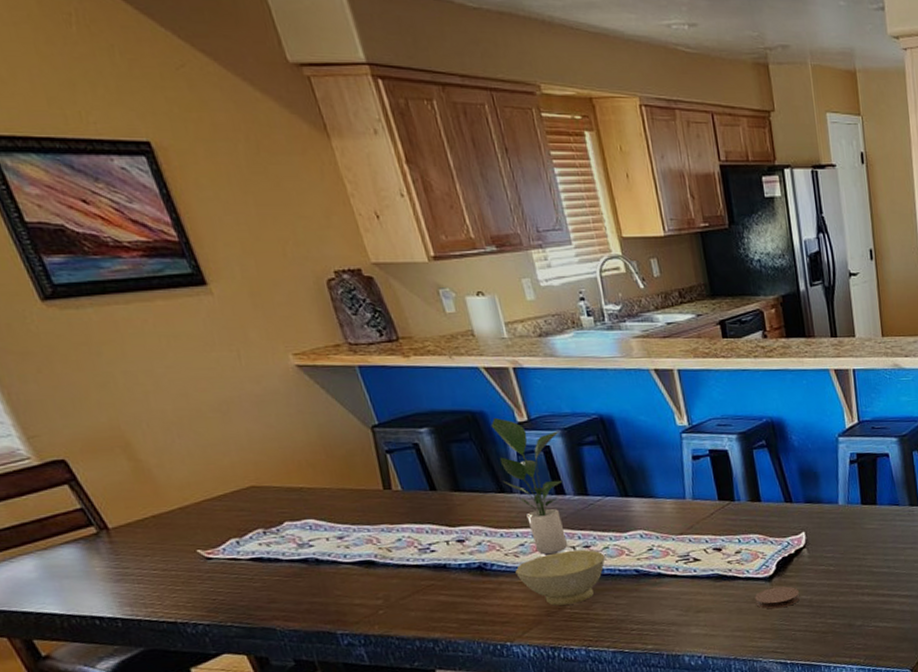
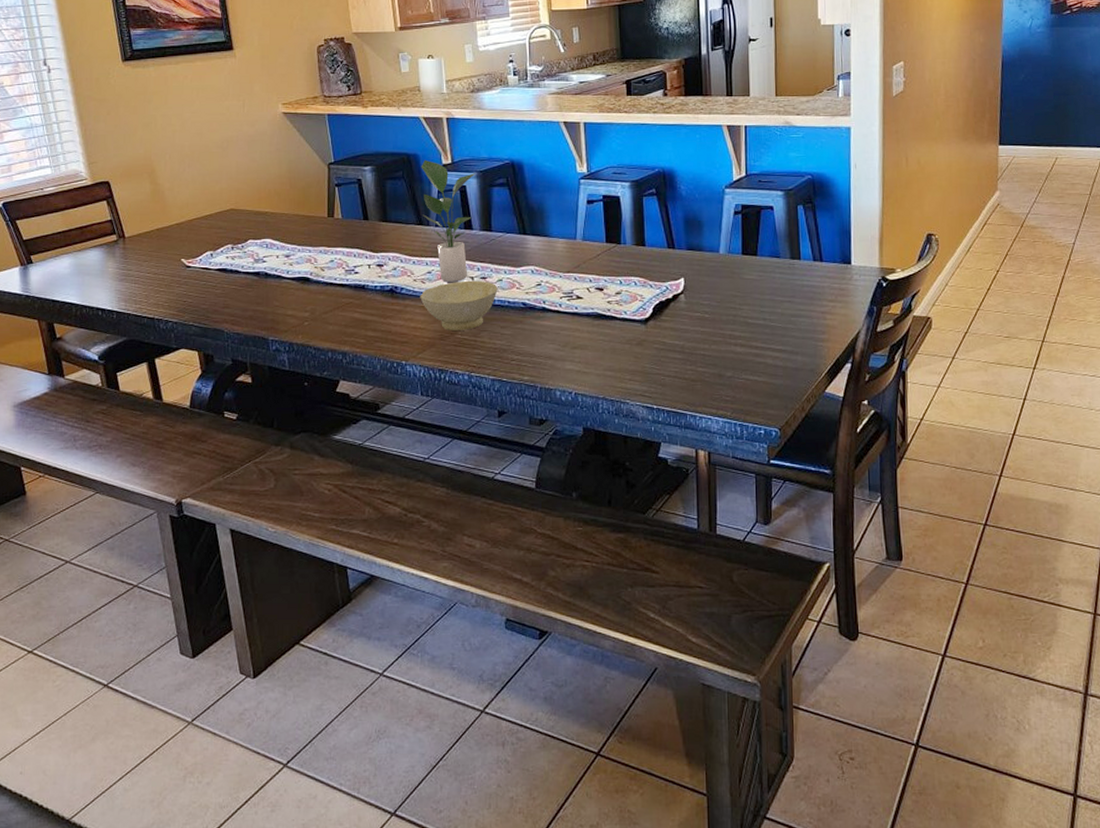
coaster: present [755,586,801,609] -> none [629,330,673,352]

